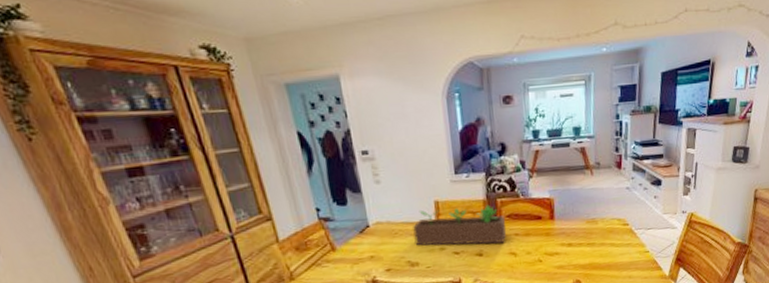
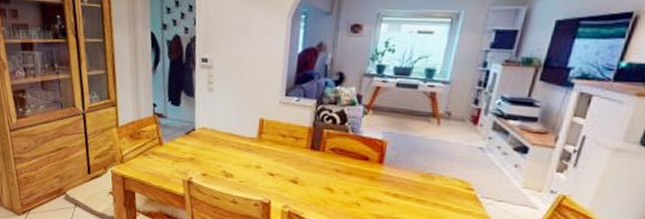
succulent planter: present [412,204,506,246] -> none [233,125,329,177]

